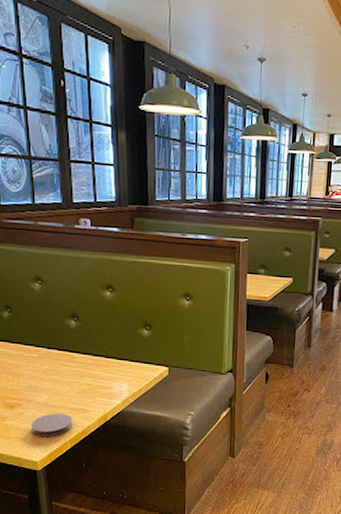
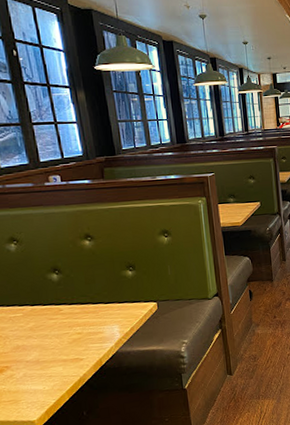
coaster: present [31,413,72,437] -> none [24,366,68,395]

